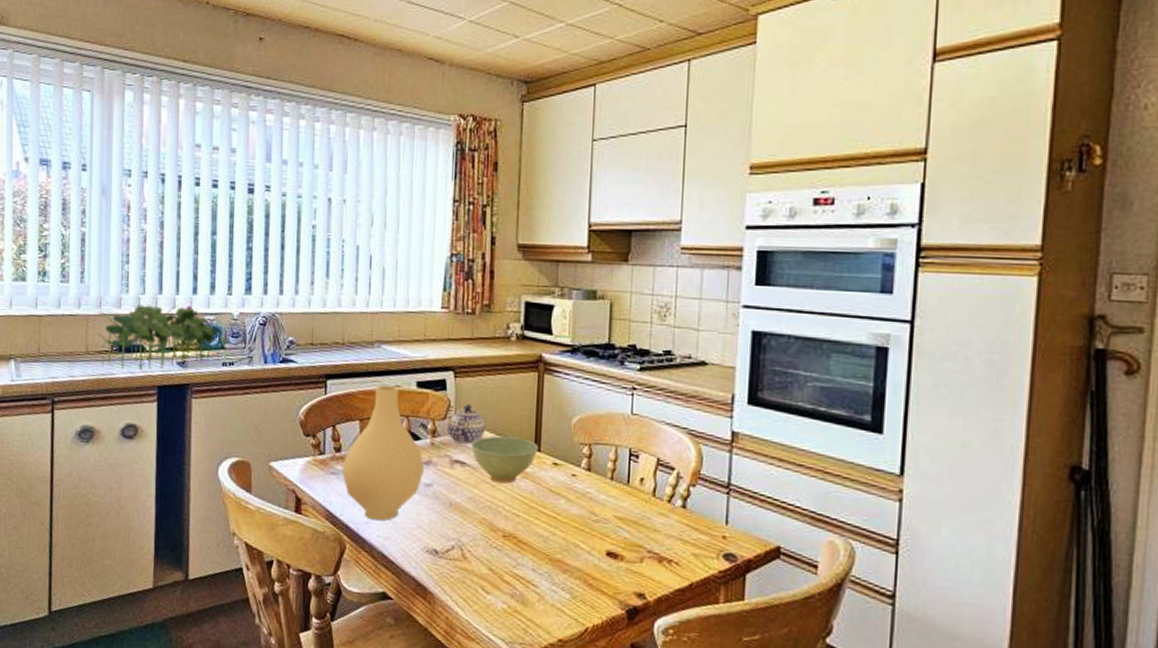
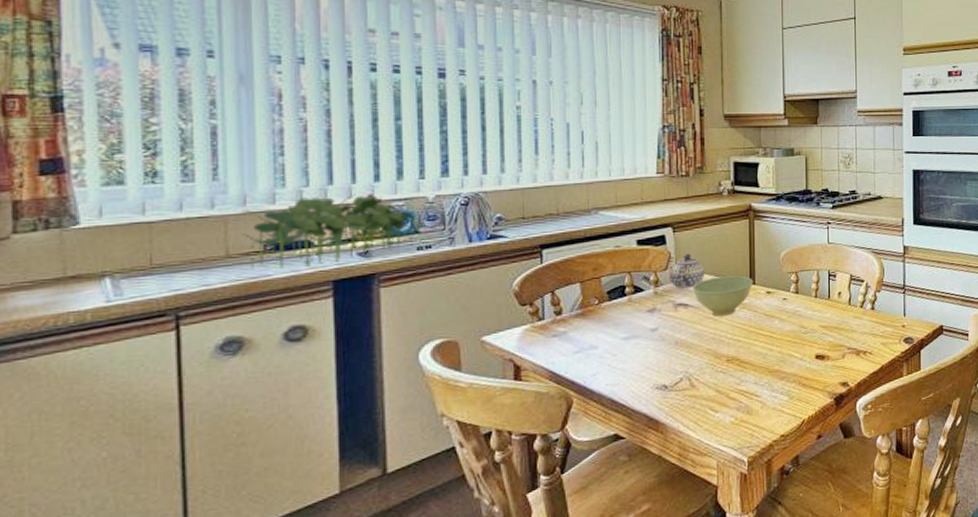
vase: present [341,384,425,521] -> none [563,246,650,371]

